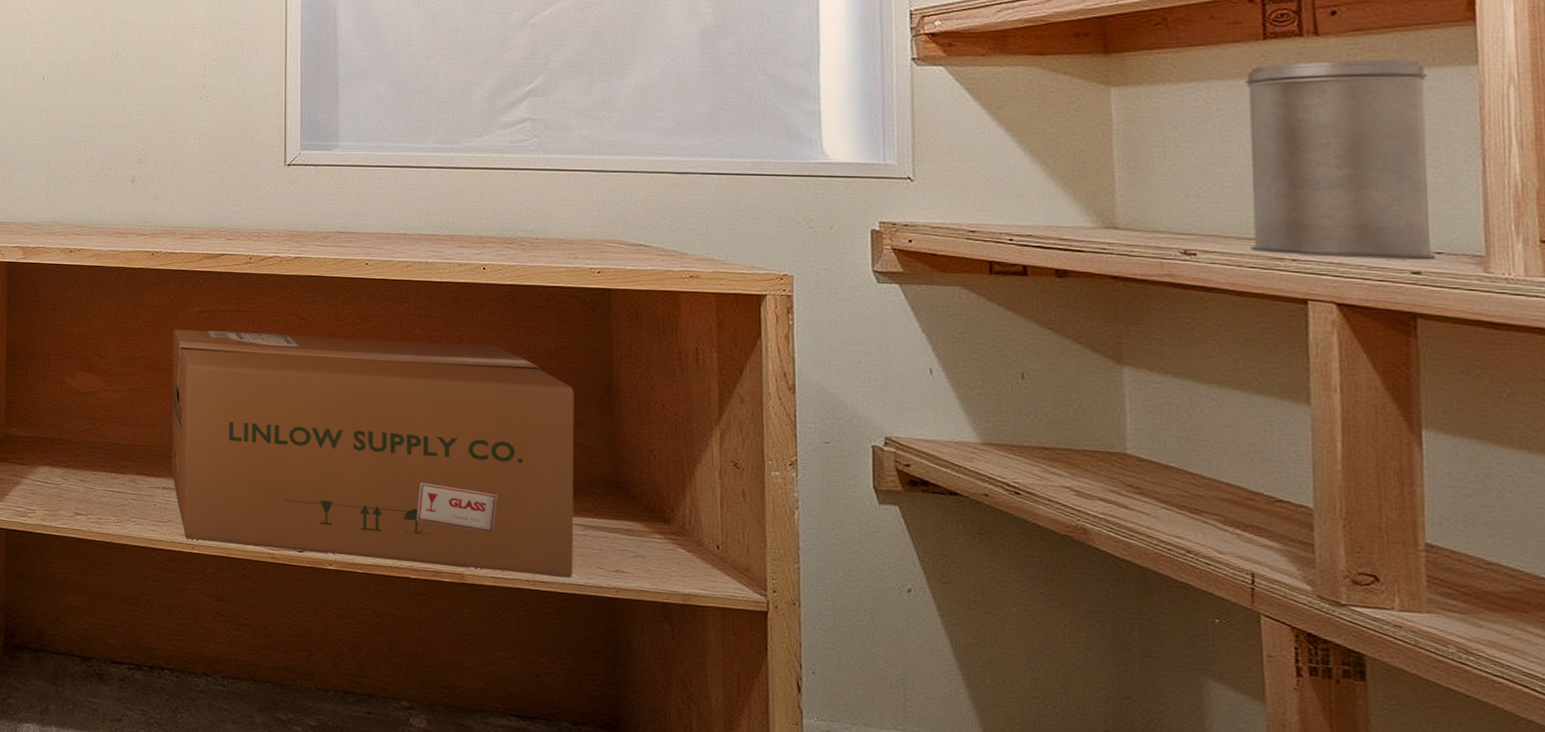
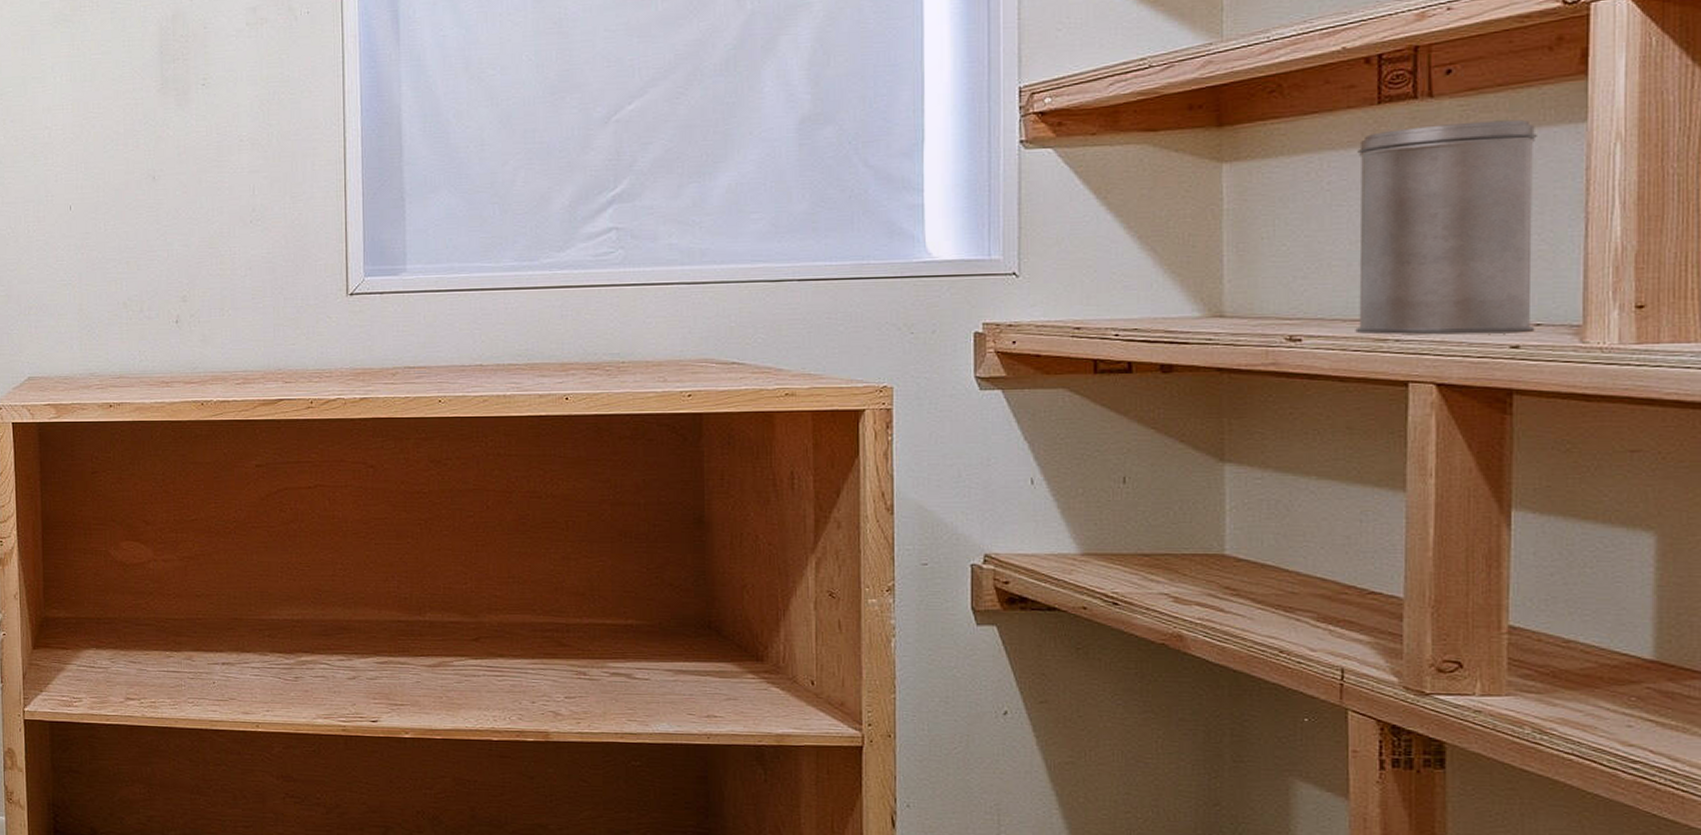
box: present [172,329,575,578] -> none [227,483,664,727]

